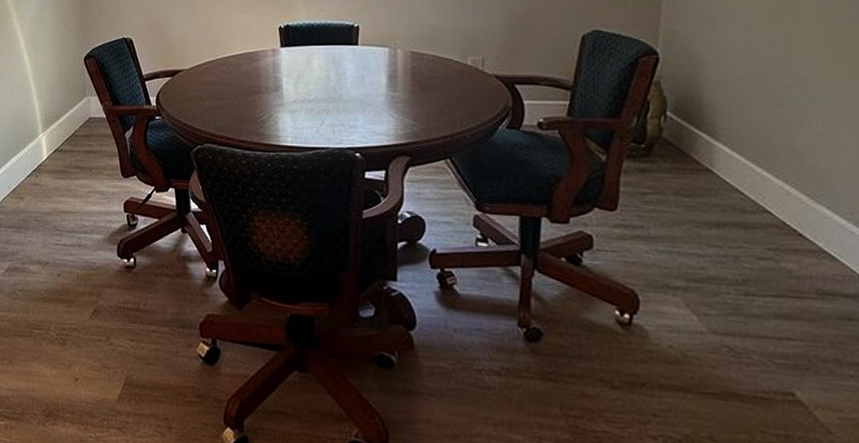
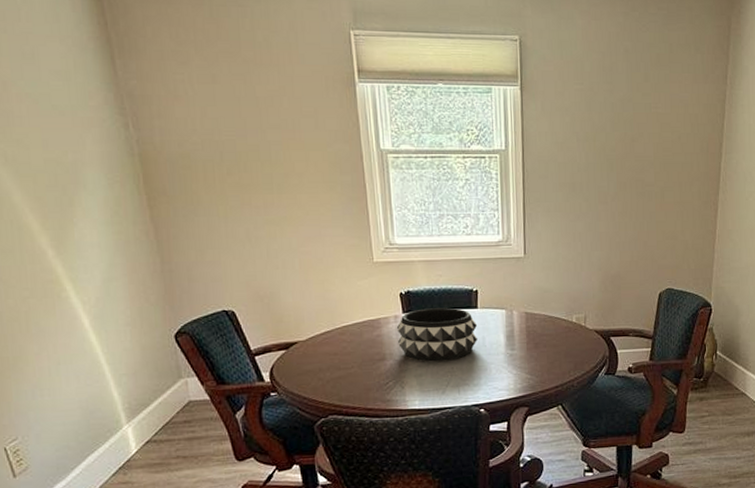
decorative bowl: none [273,43,356,99] -> present [396,307,477,362]

